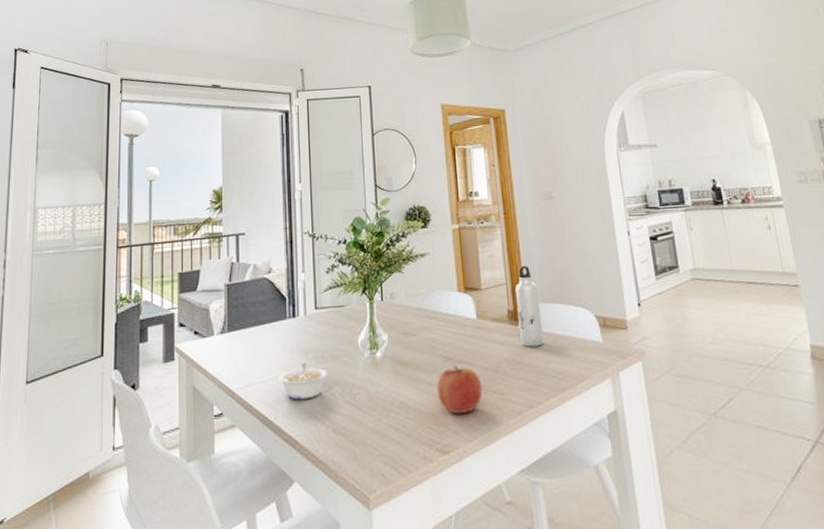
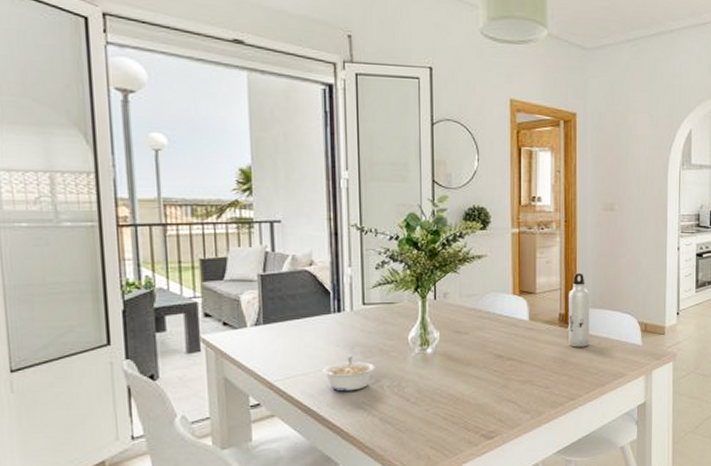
fruit: present [437,366,483,414] -> none [486,363,529,405]

